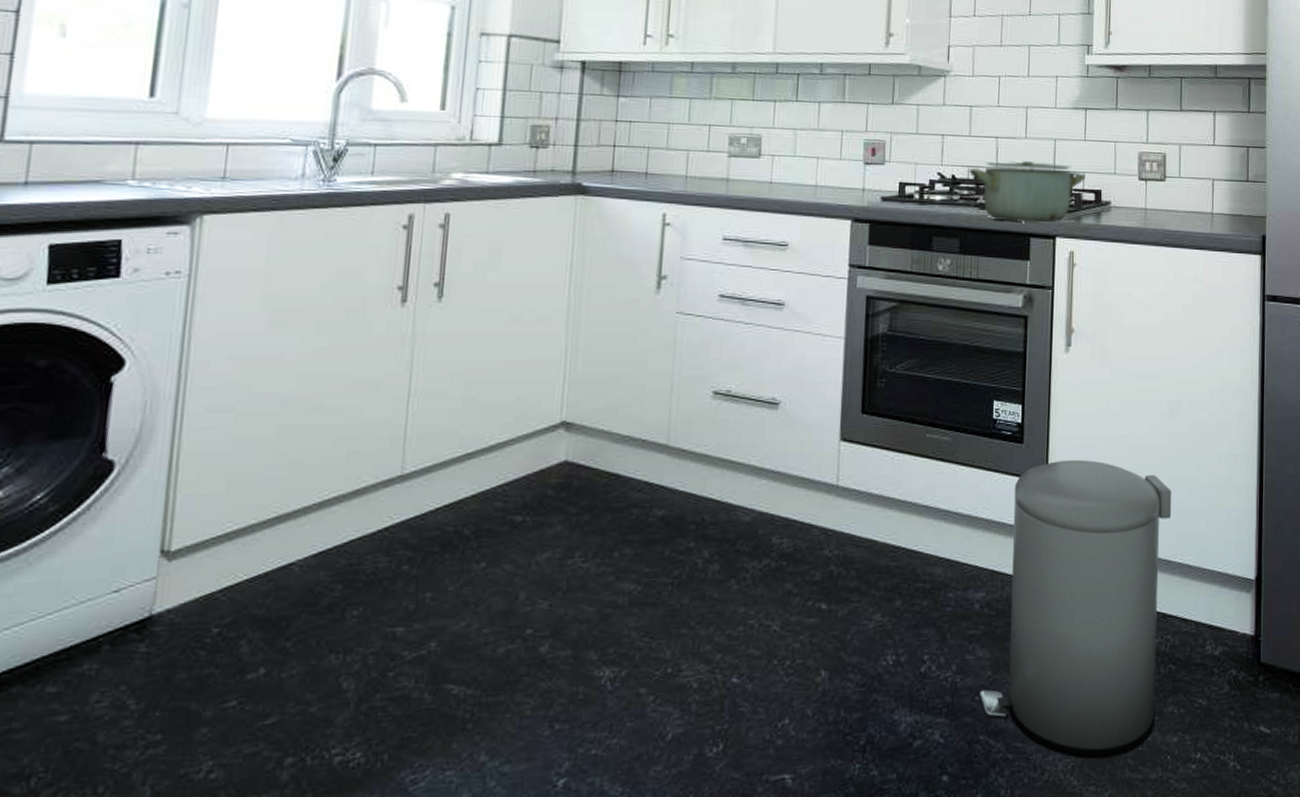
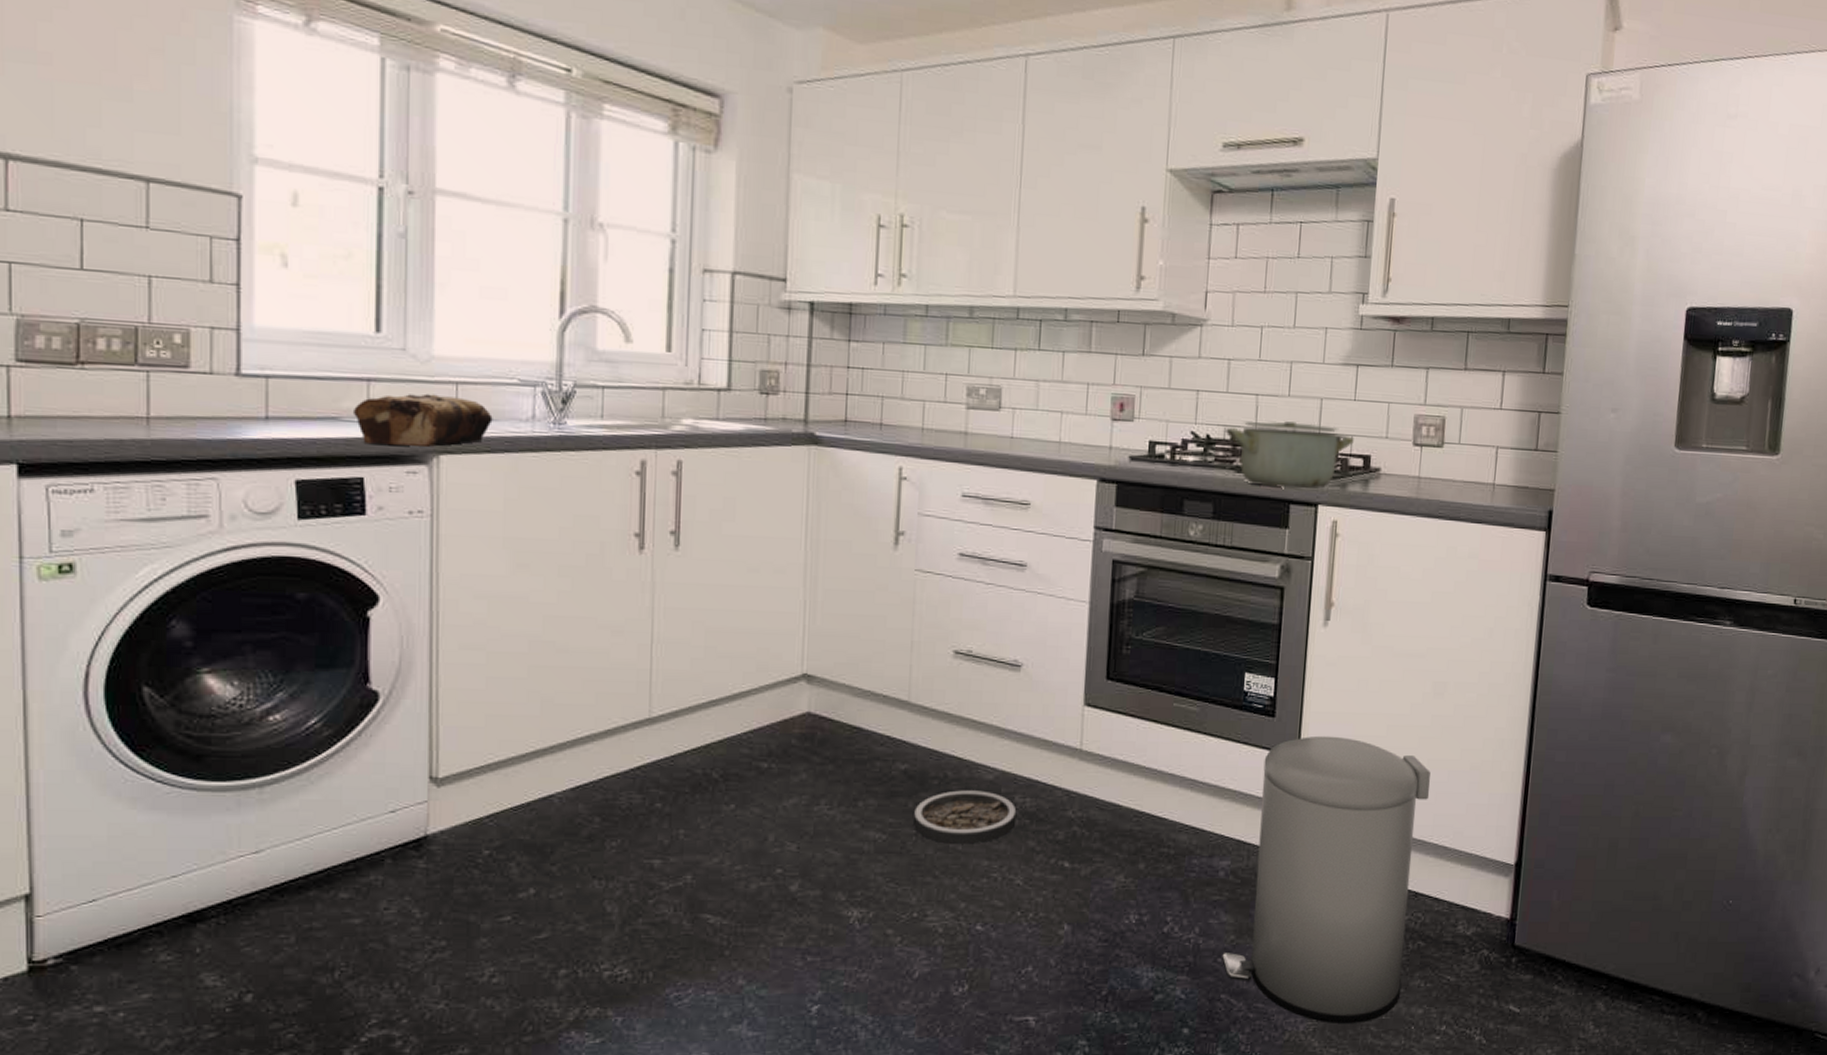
bread loaf: none [118,155,262,207] -> present [354,393,493,447]
pet bowl: none [670,533,774,592] -> present [914,790,1017,844]

